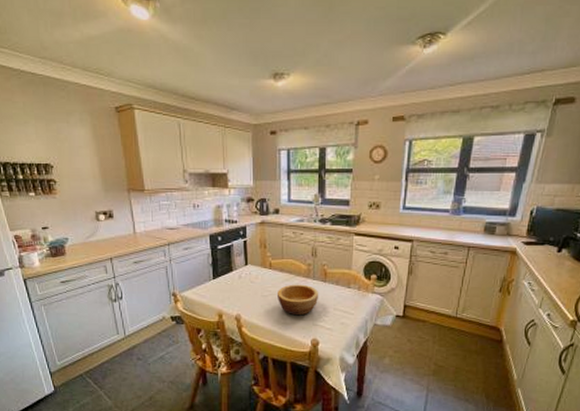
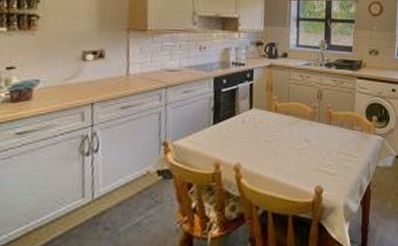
bowl: present [278,284,319,316] -> none [282,127,324,162]

